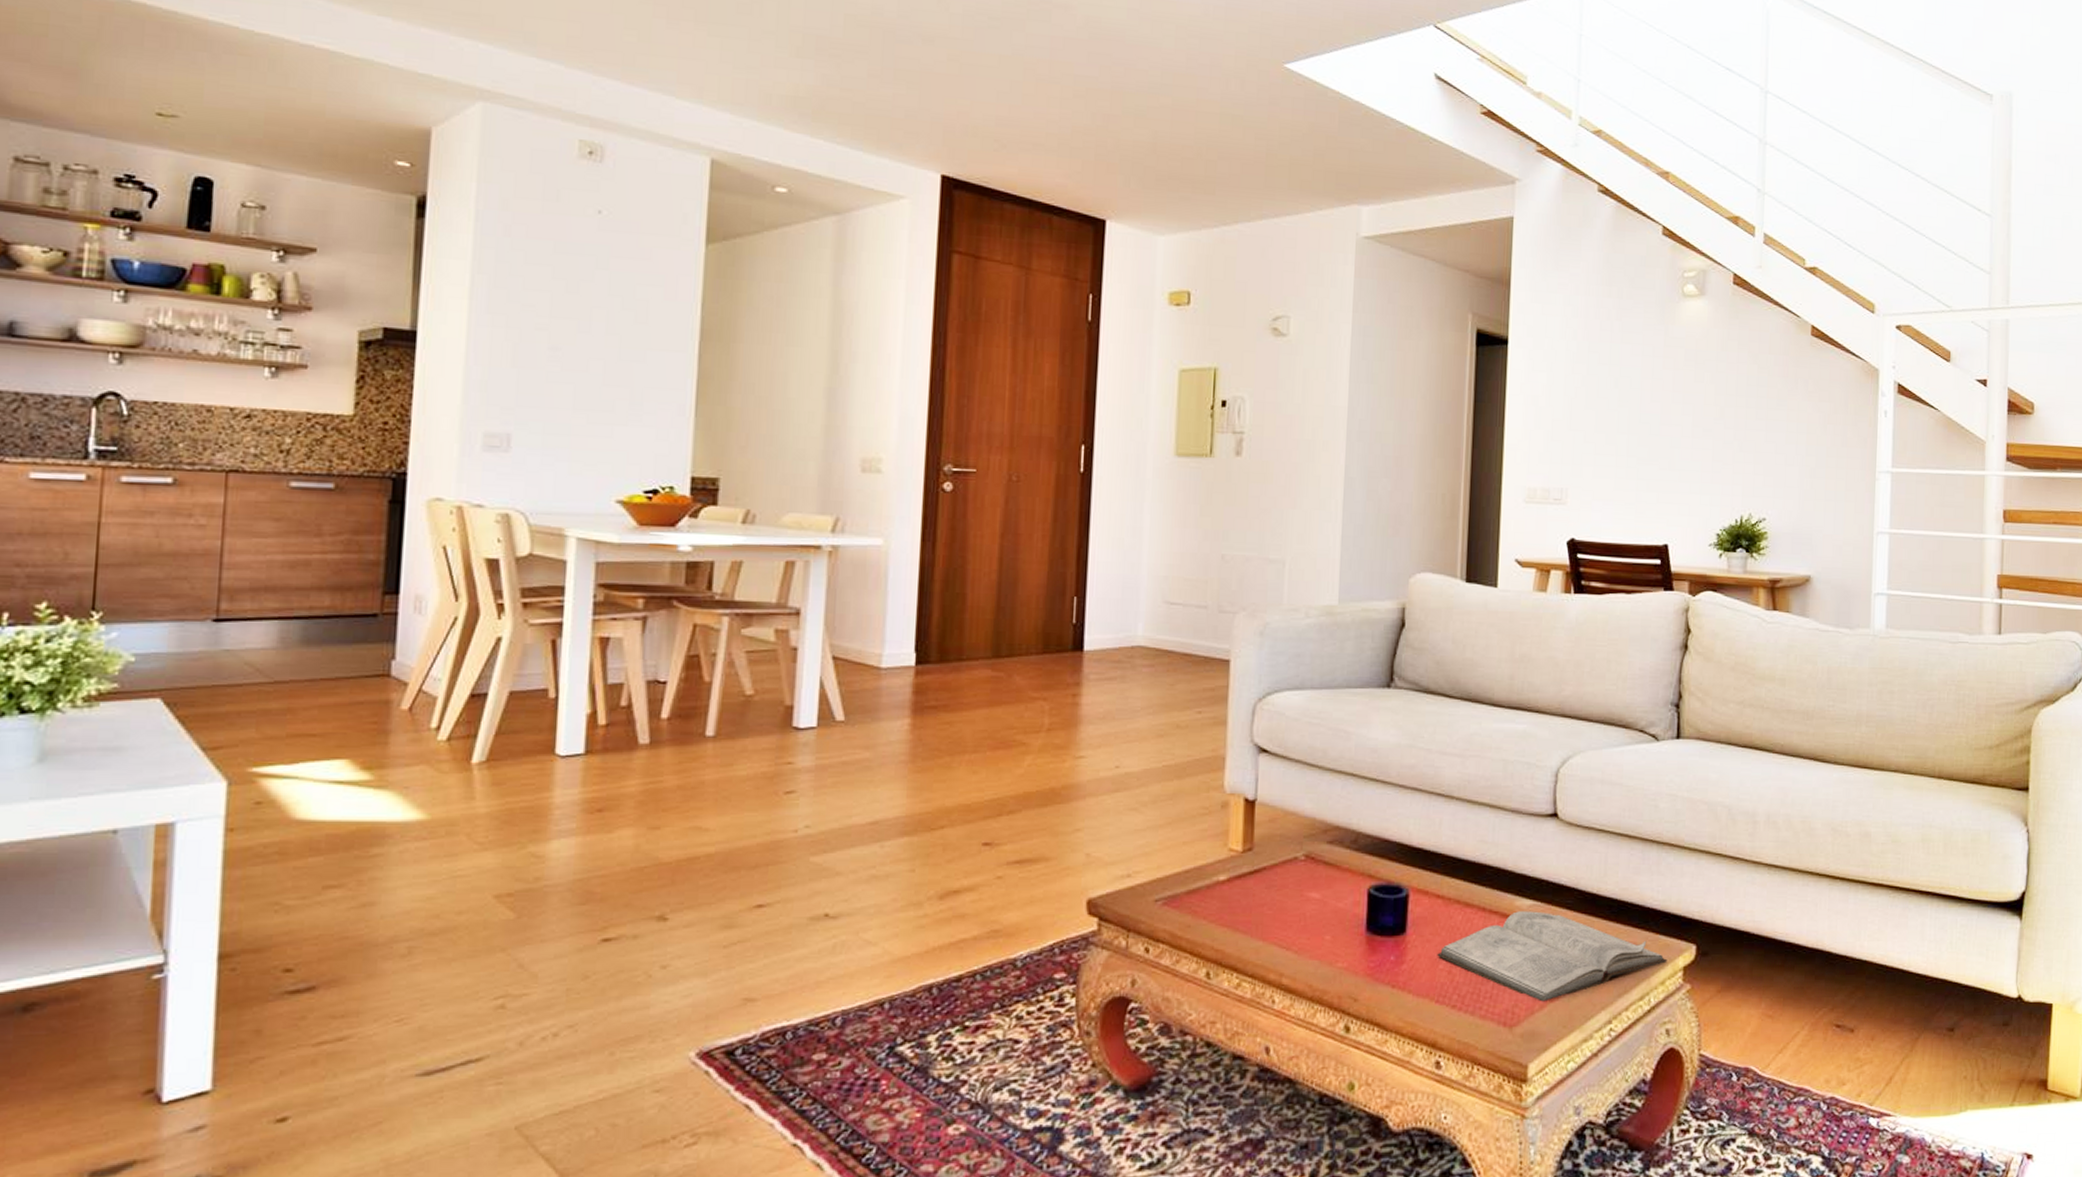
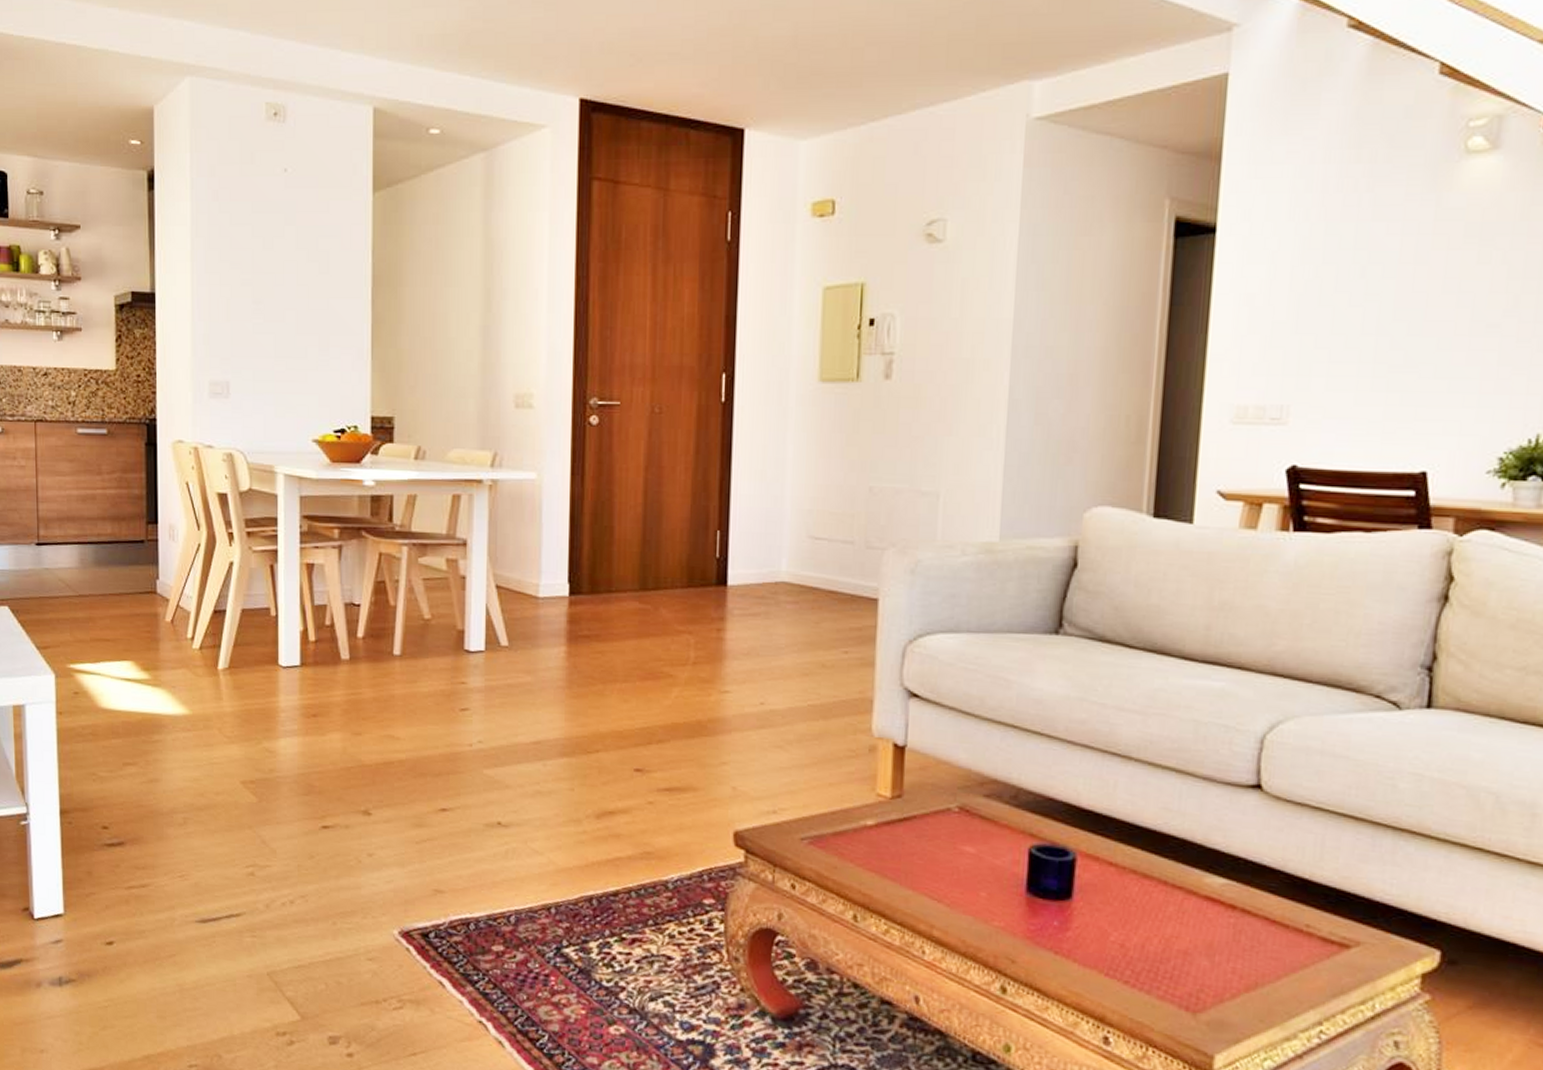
diary: present [1437,911,1668,1002] -> none [1108,889,1400,991]

